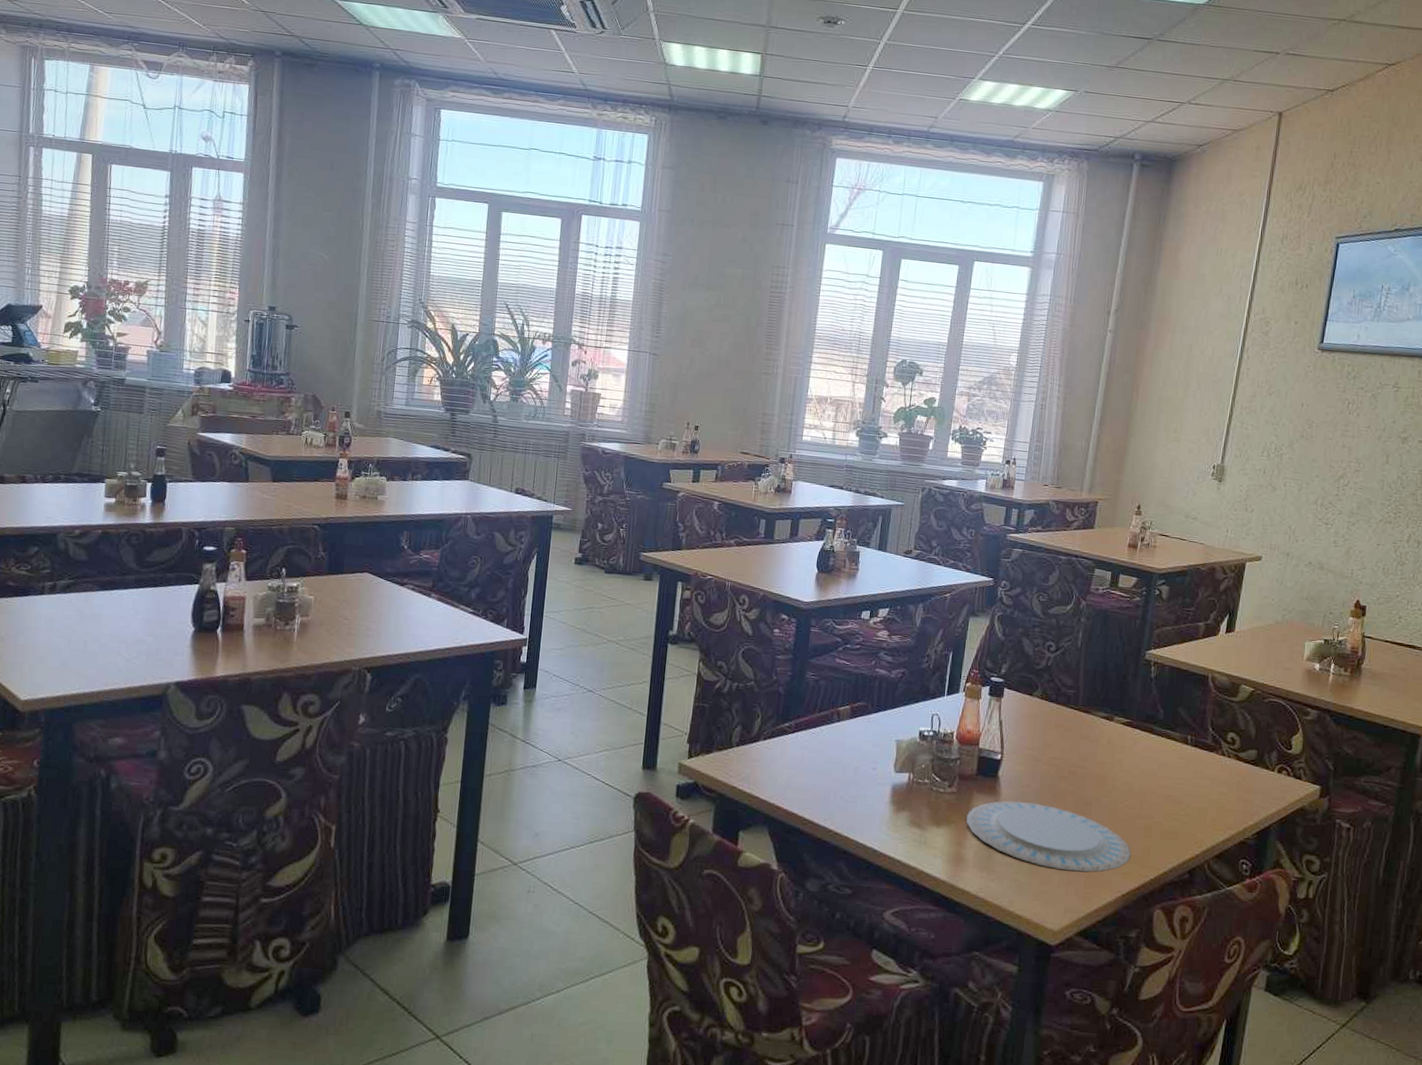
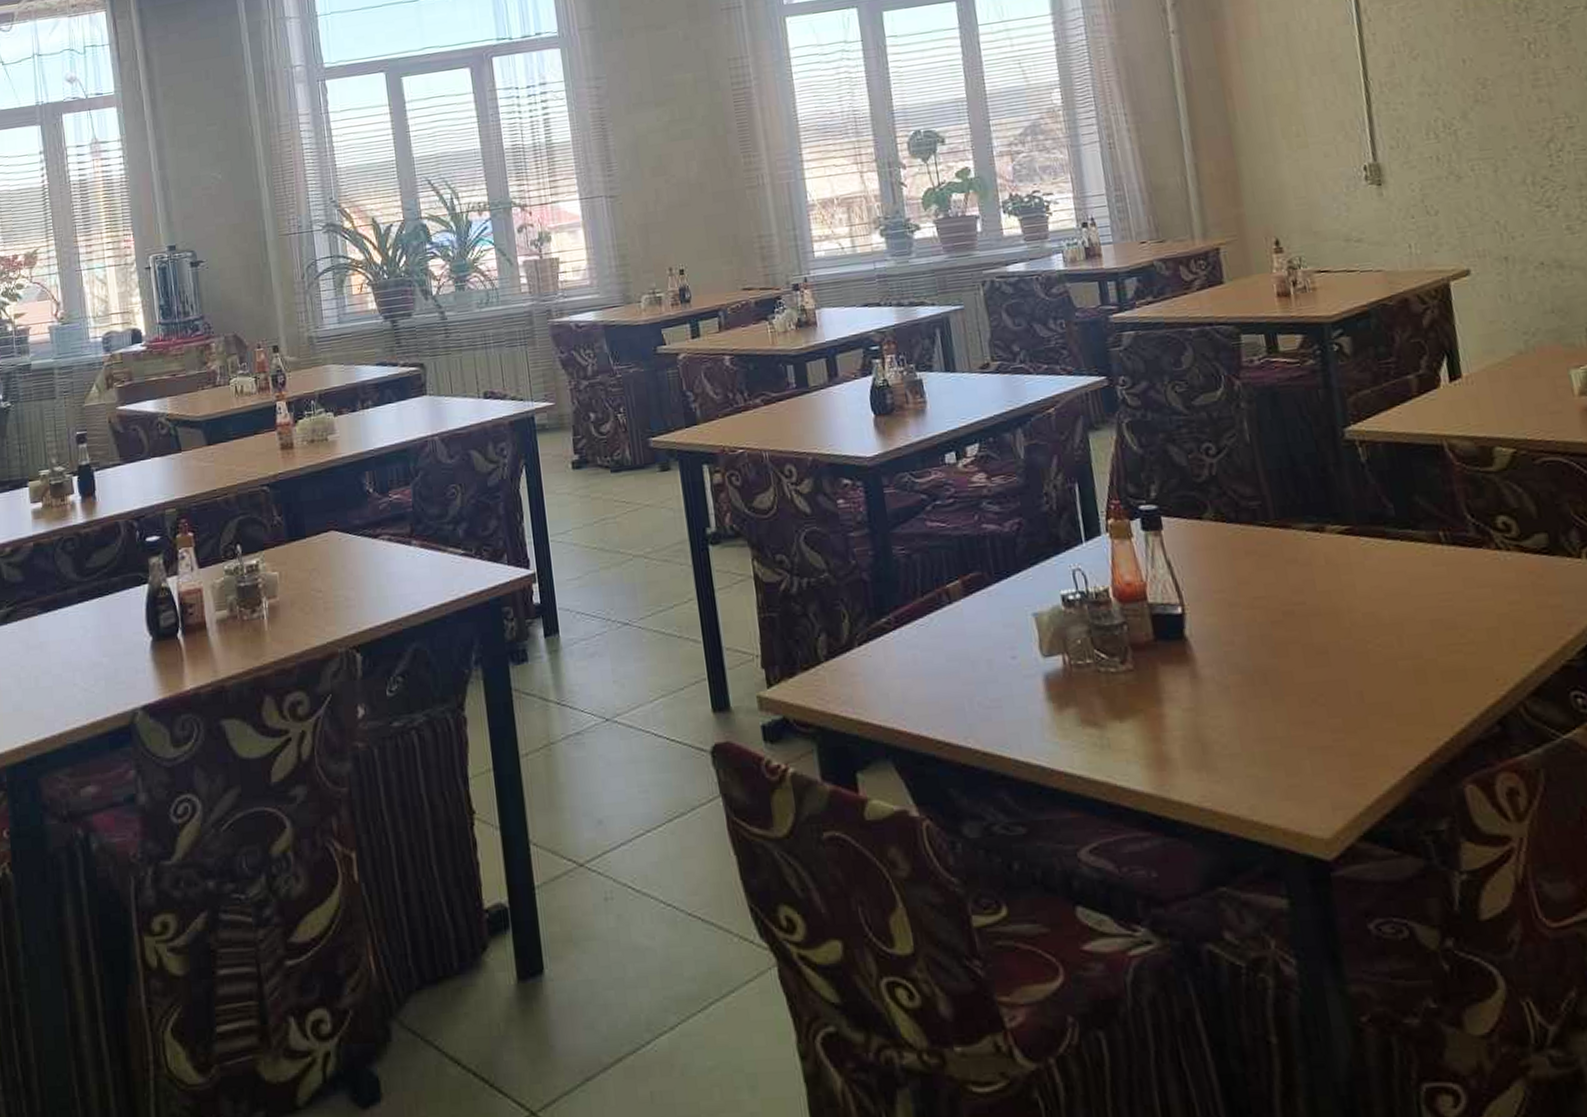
plate: present [966,801,1131,873] -> none [1157,663,1407,752]

